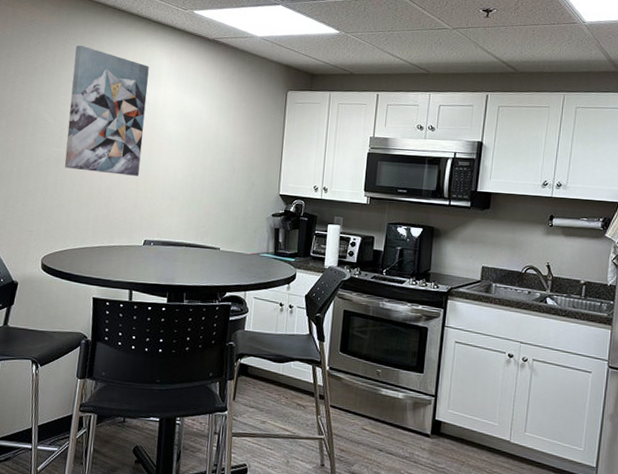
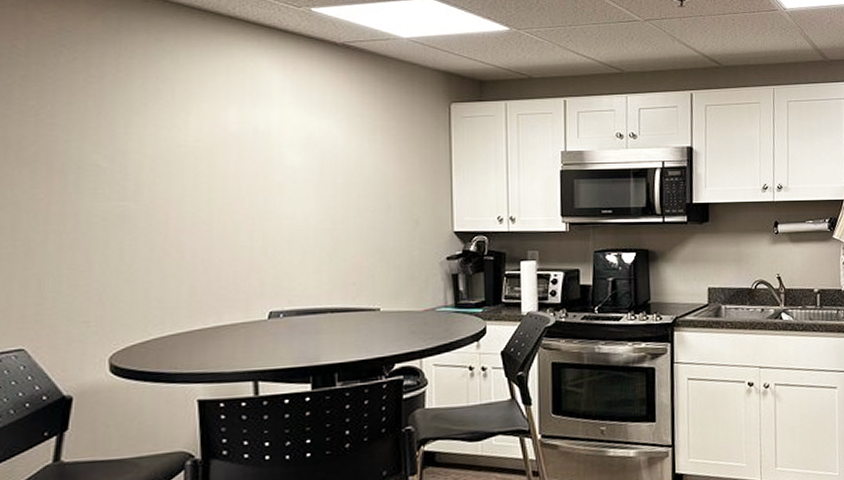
wall art: present [64,45,149,176] -> none [133,58,254,229]

